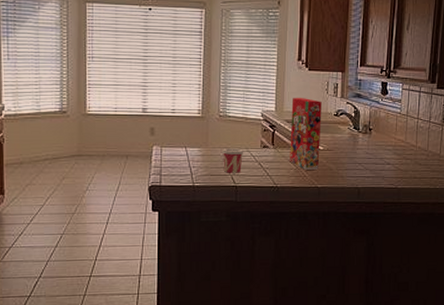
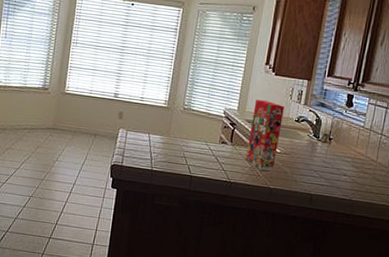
cup: present [222,148,244,173] -> none [181,139,203,164]

